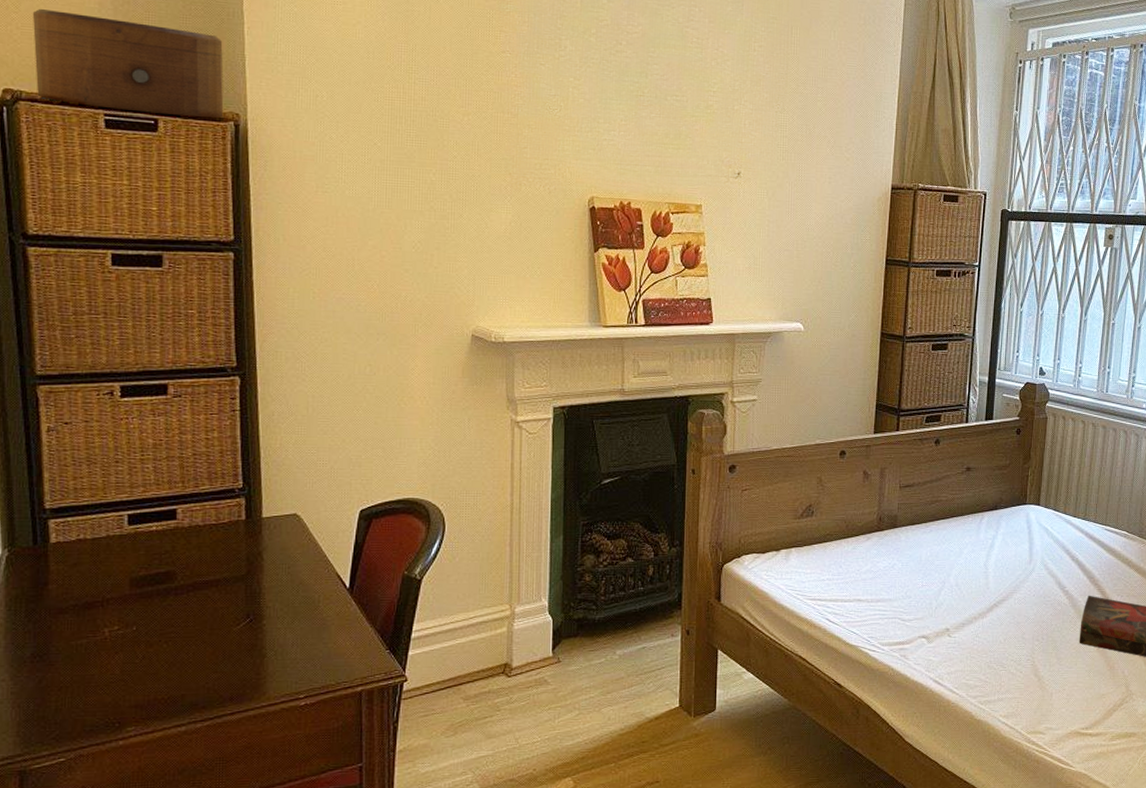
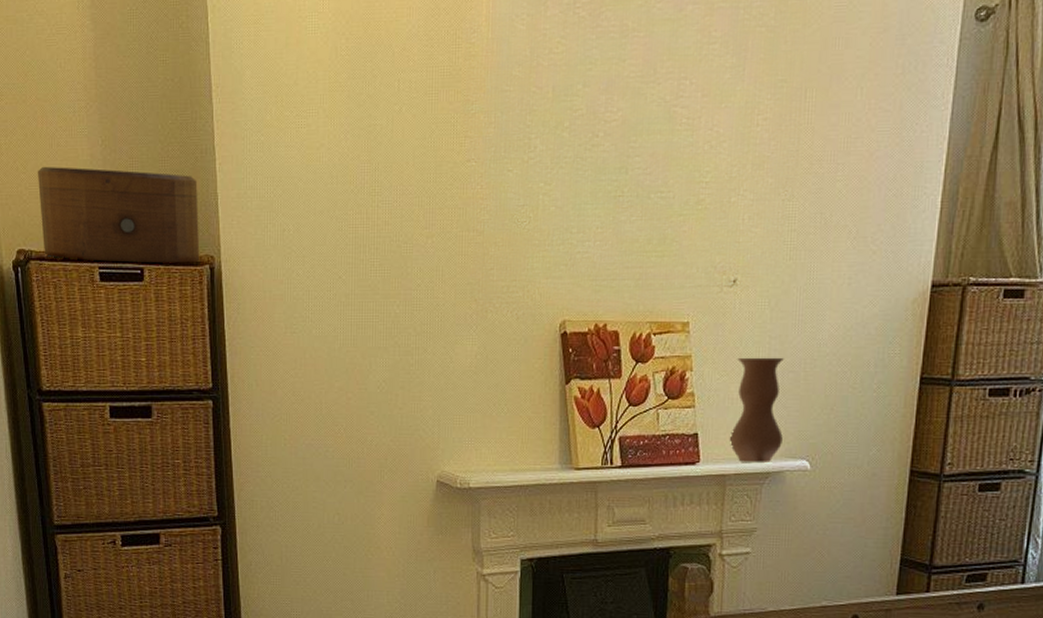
vase: none [737,236,781,325] -> present [729,357,784,464]

